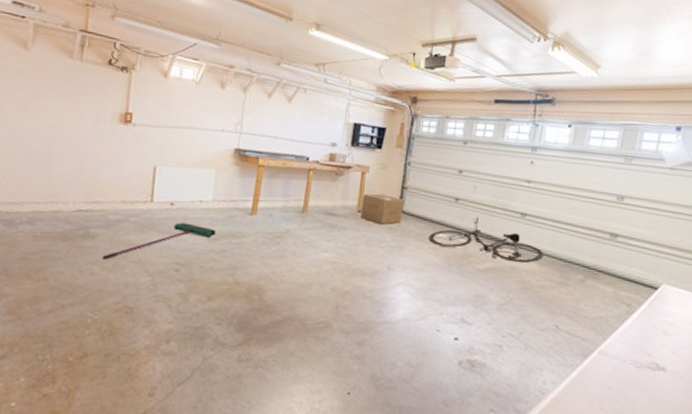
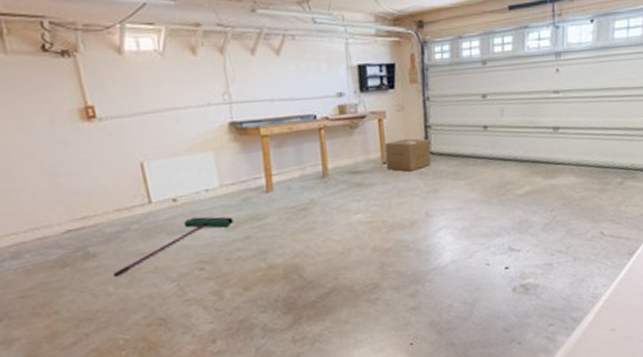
bicycle: present [429,217,544,264] -> none [463,141,581,181]

